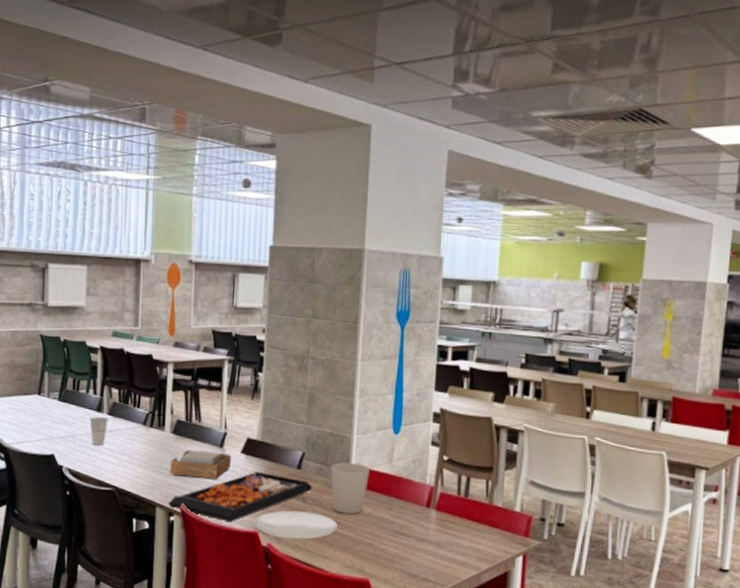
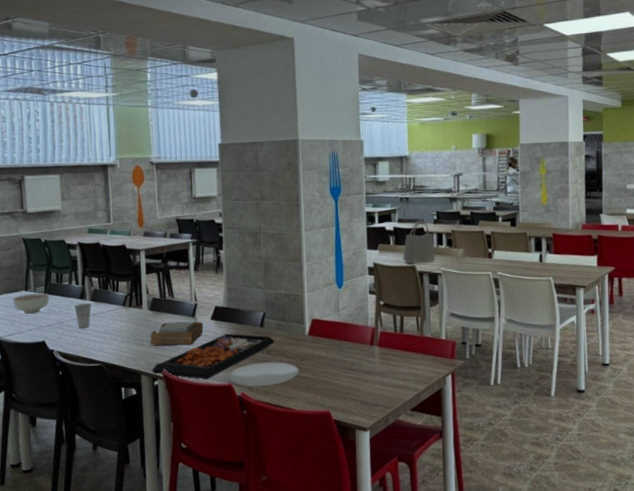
bowl: none [24,399,64,422] -> present [13,293,50,314]
dixie cup: present [330,462,370,515] -> none [288,316,321,360]
handbag: none [477,362,519,416] -> present [402,220,436,264]

